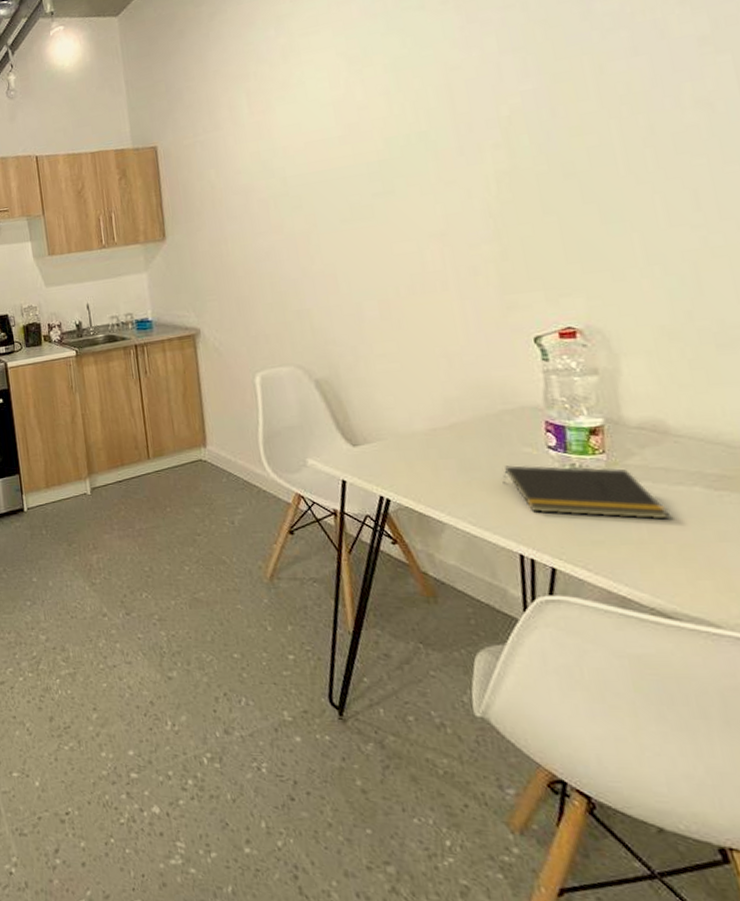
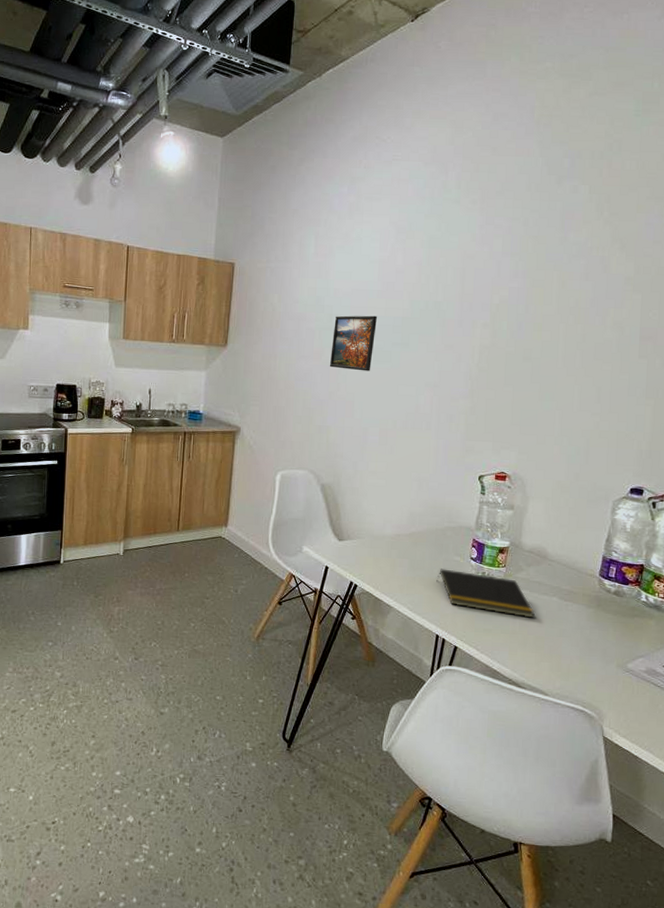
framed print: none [290,166,350,239] -> present [329,315,377,371]

